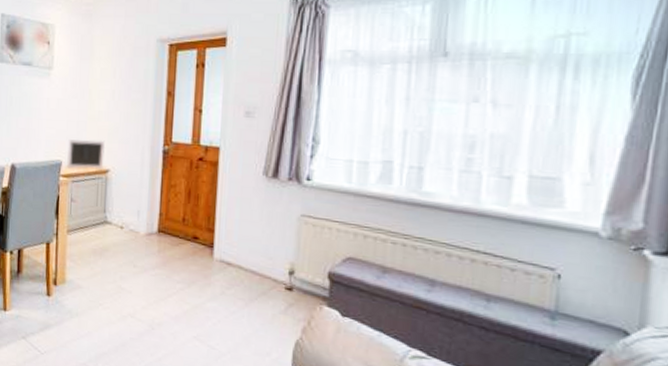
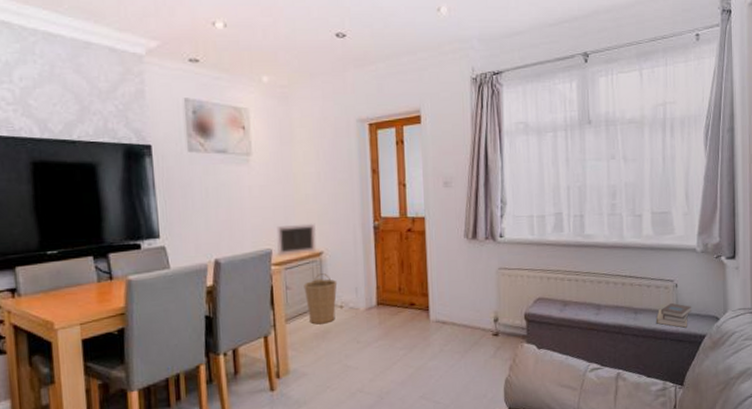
basket: none [87,191,120,242] -> present [303,273,338,325]
books: none [520,297,583,335] -> present [656,302,692,328]

